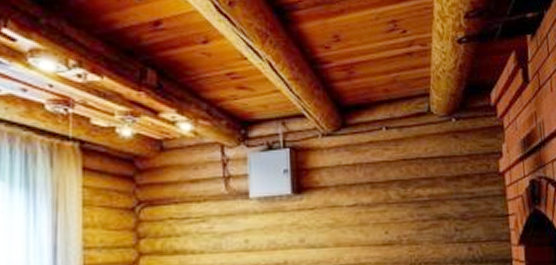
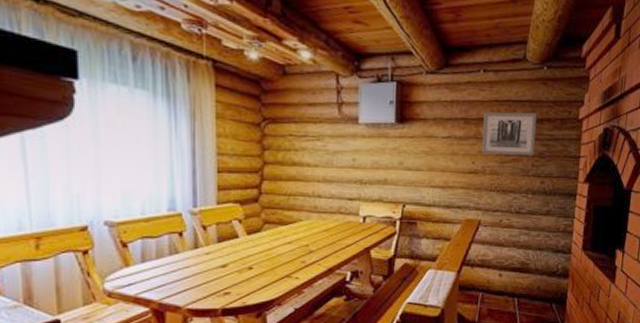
wall art: none [392,169,456,222] -> present [481,112,537,156]

